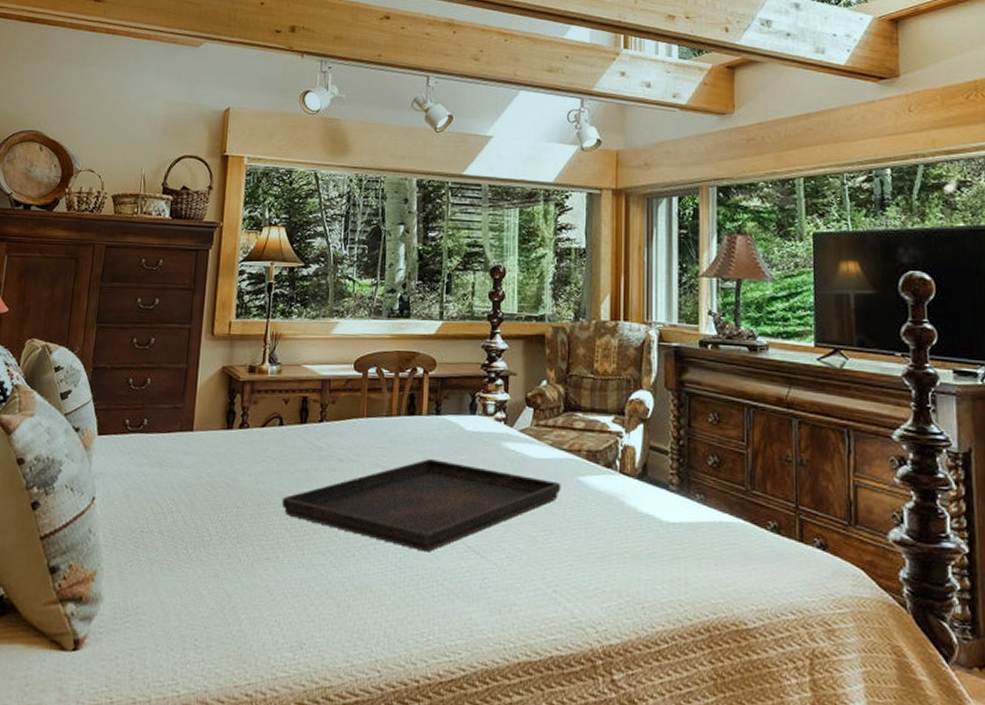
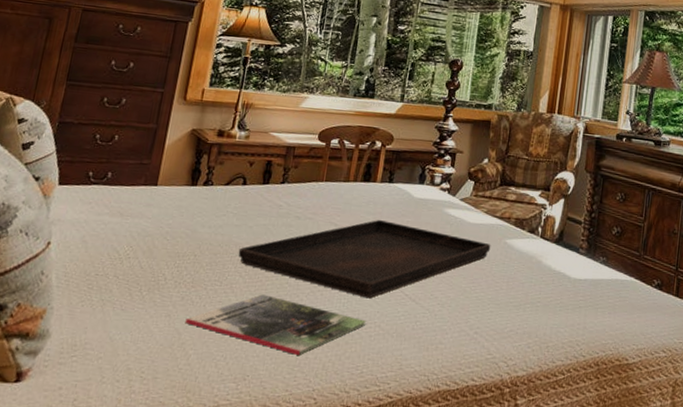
magazine: none [234,549,428,620] -> present [185,294,367,355]

